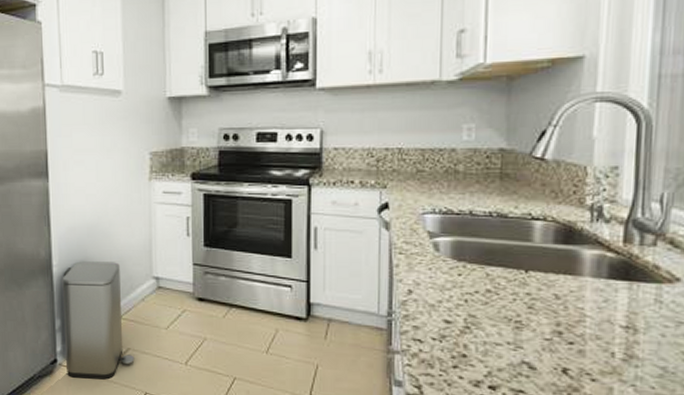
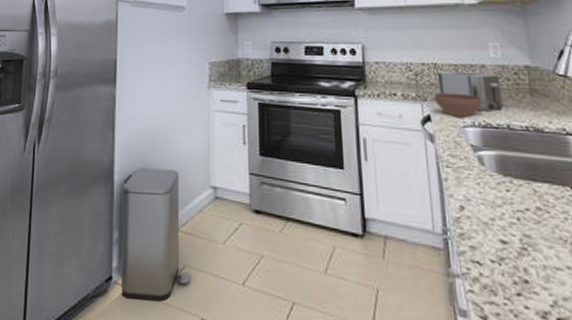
bowl: none [395,179,447,205] -> present [434,92,483,119]
toaster: none [400,156,470,199] -> present [437,72,504,113]

